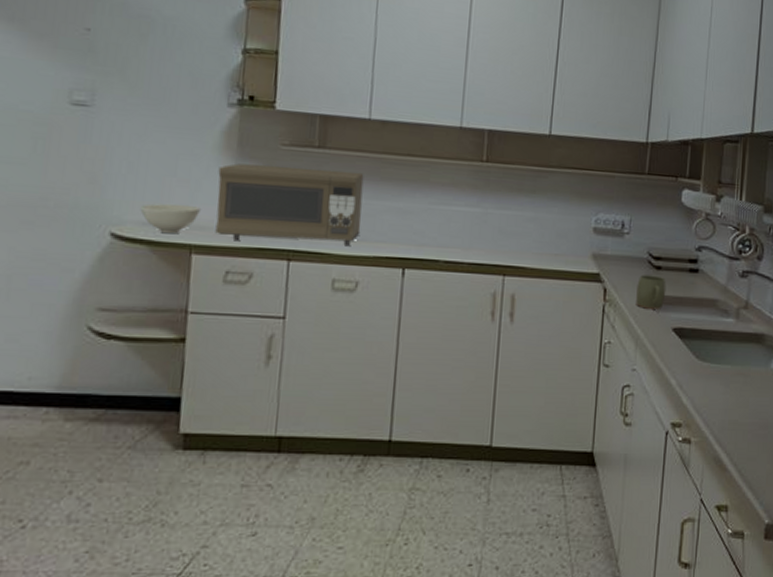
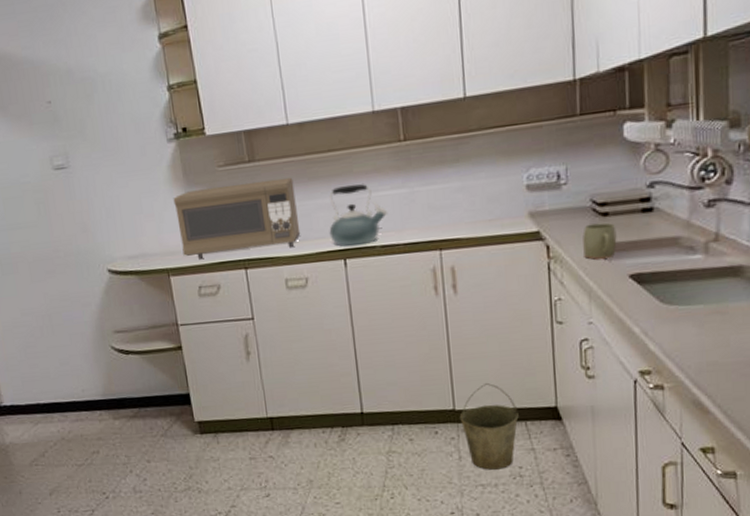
bowl: present [140,204,202,234] -> none [123,235,169,264]
kettle: none [392,193,458,257] -> present [329,184,388,247]
bucket: none [495,421,555,517] -> present [459,383,519,470]

